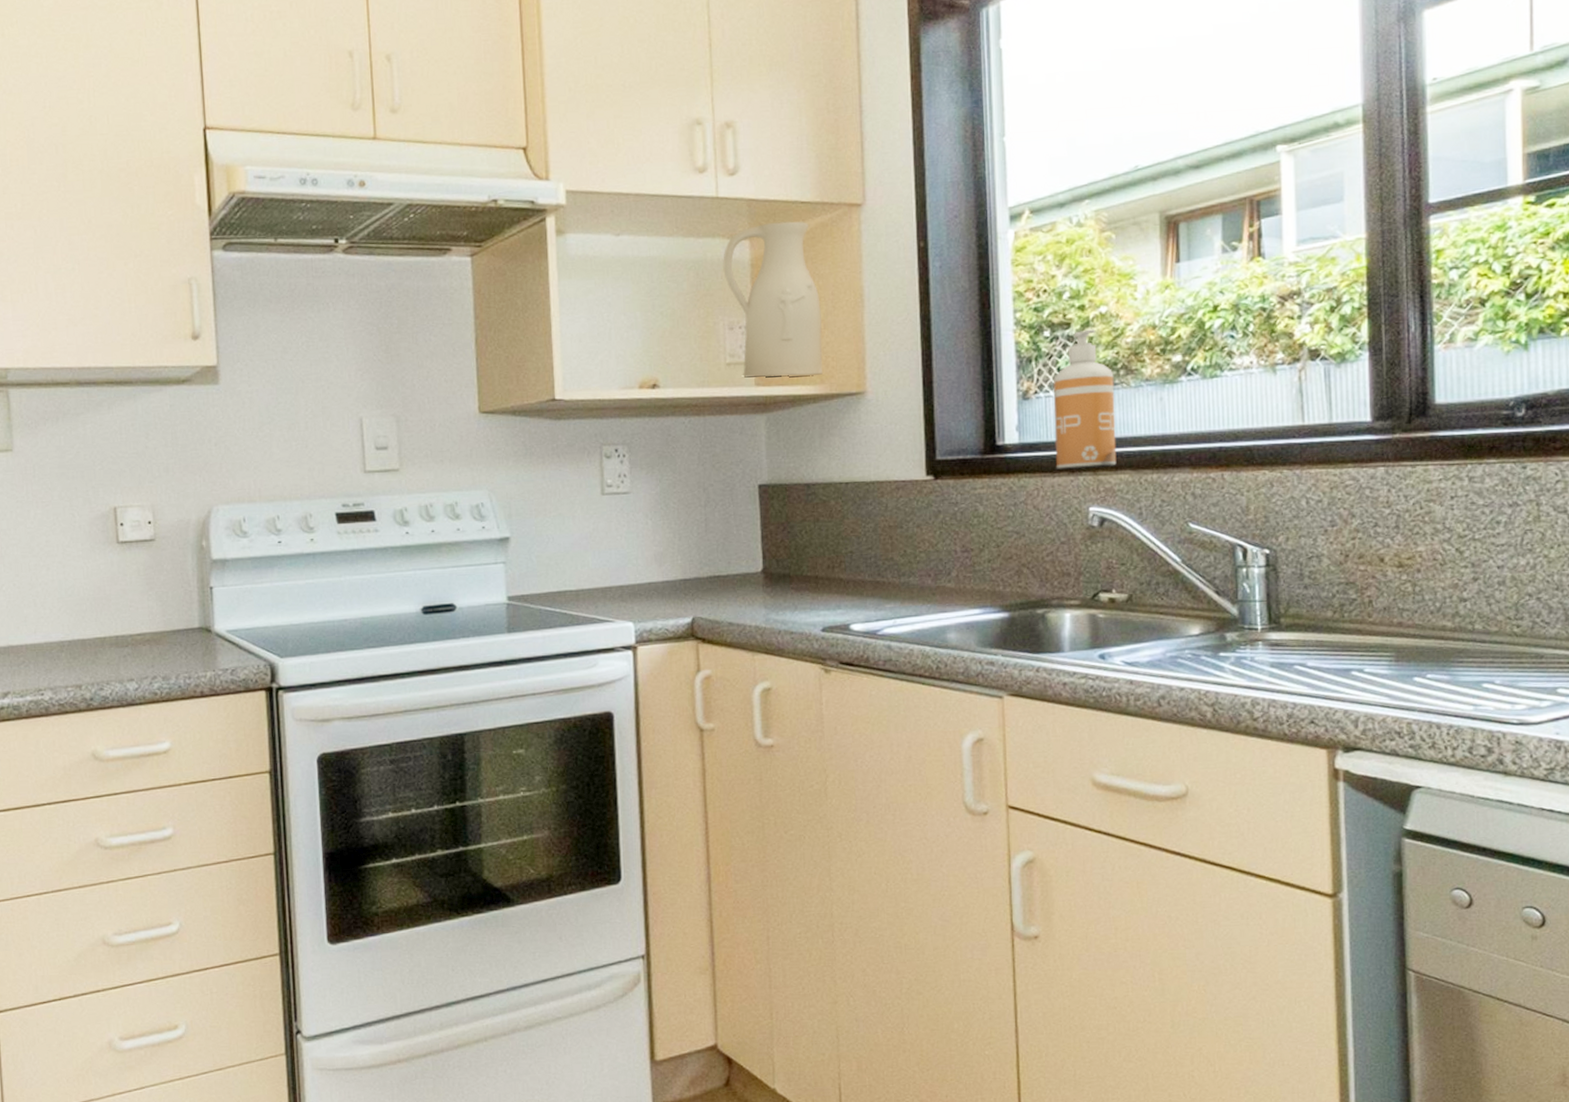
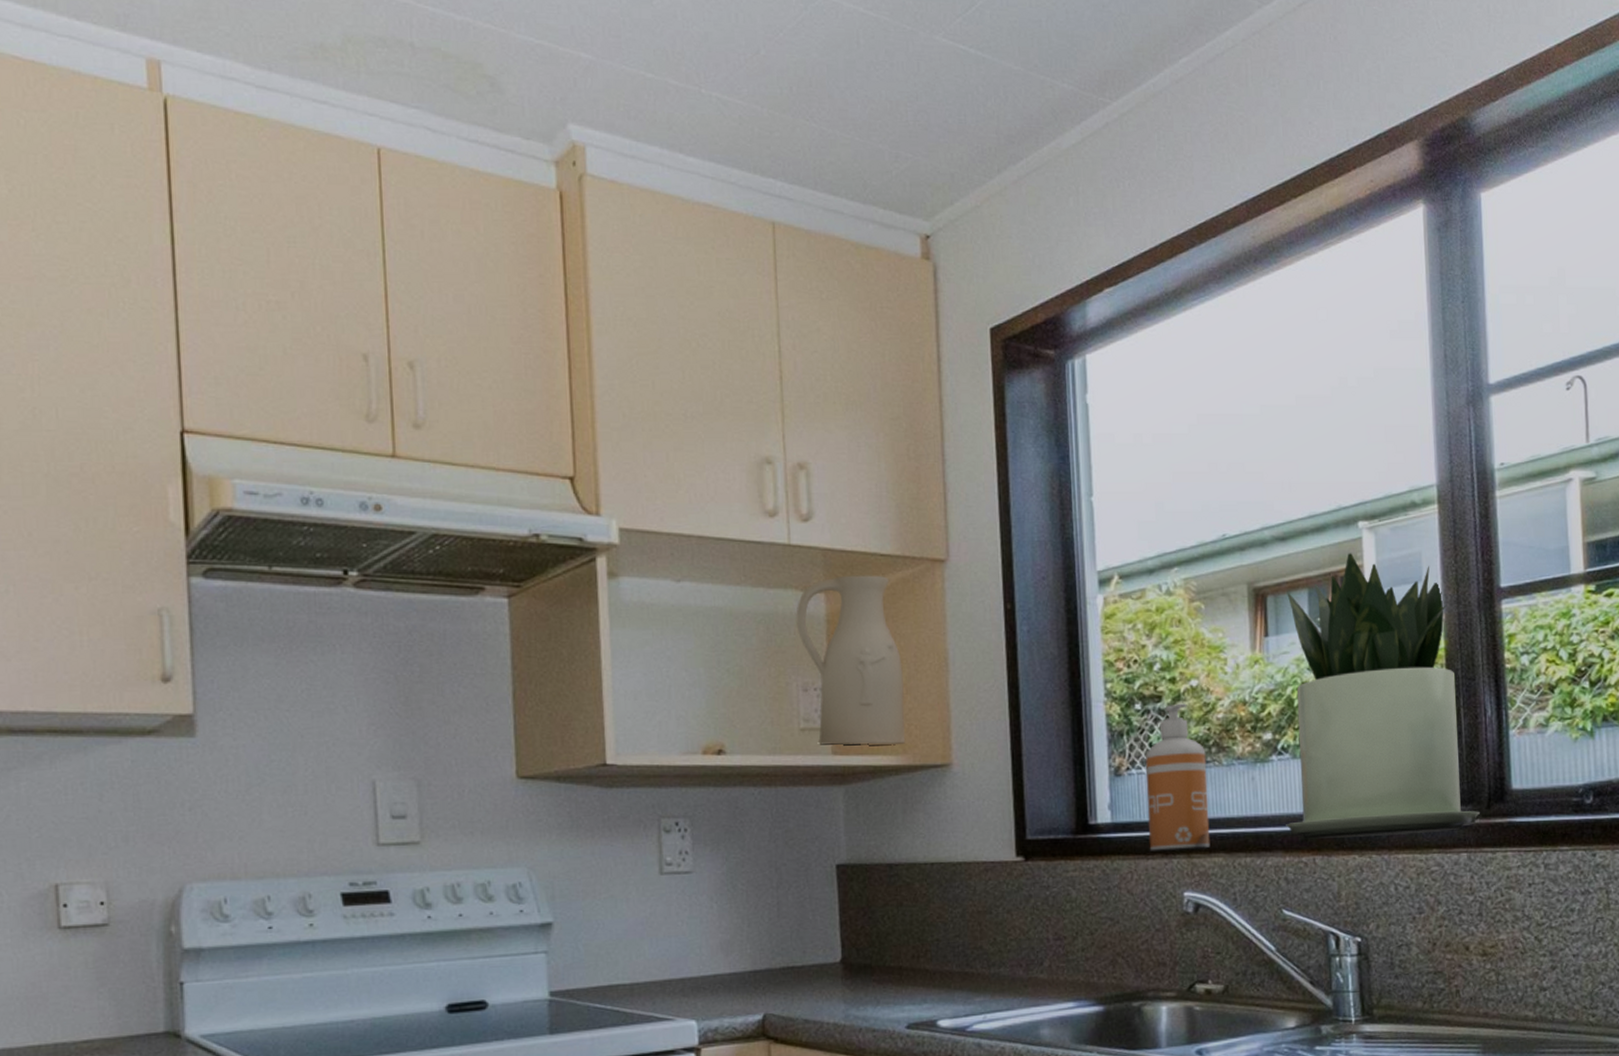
planter: none [1194,177,1401,456] -> present [1286,553,1481,839]

